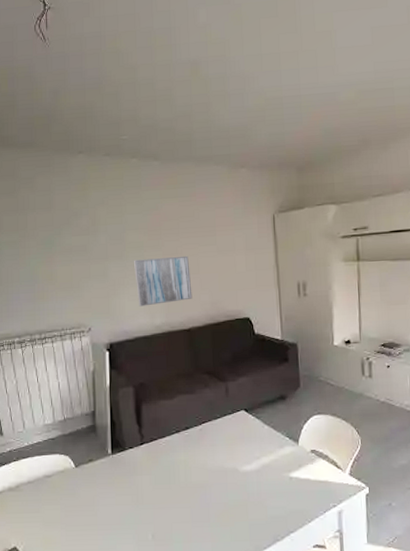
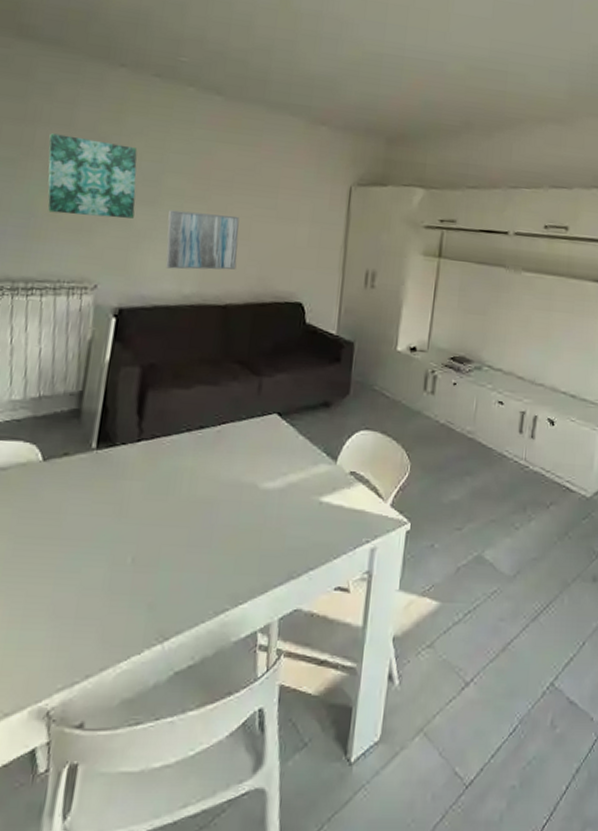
wall art: none [37,215,108,278] -> present [47,133,138,219]

